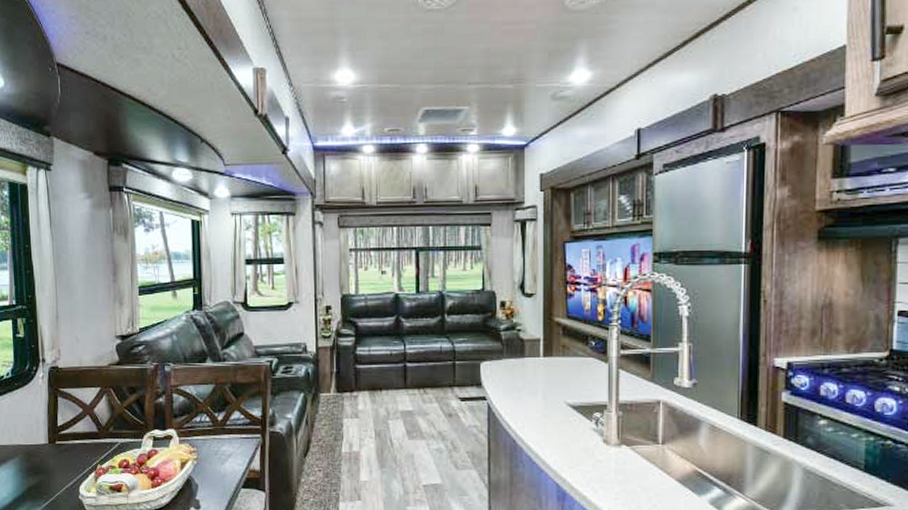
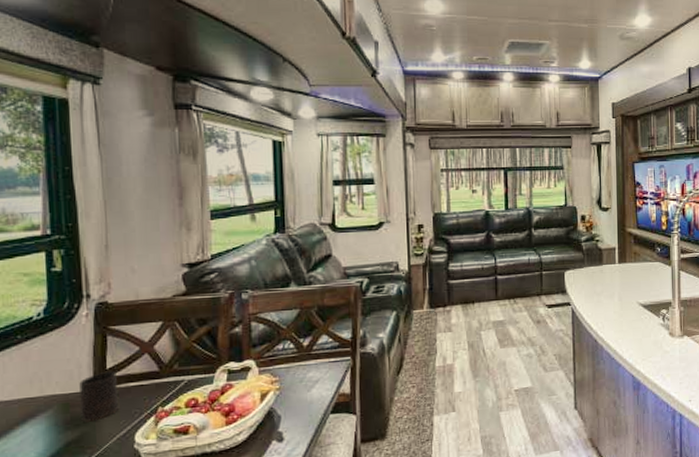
cup: none [37,429,68,471] -> present [79,372,120,422]

